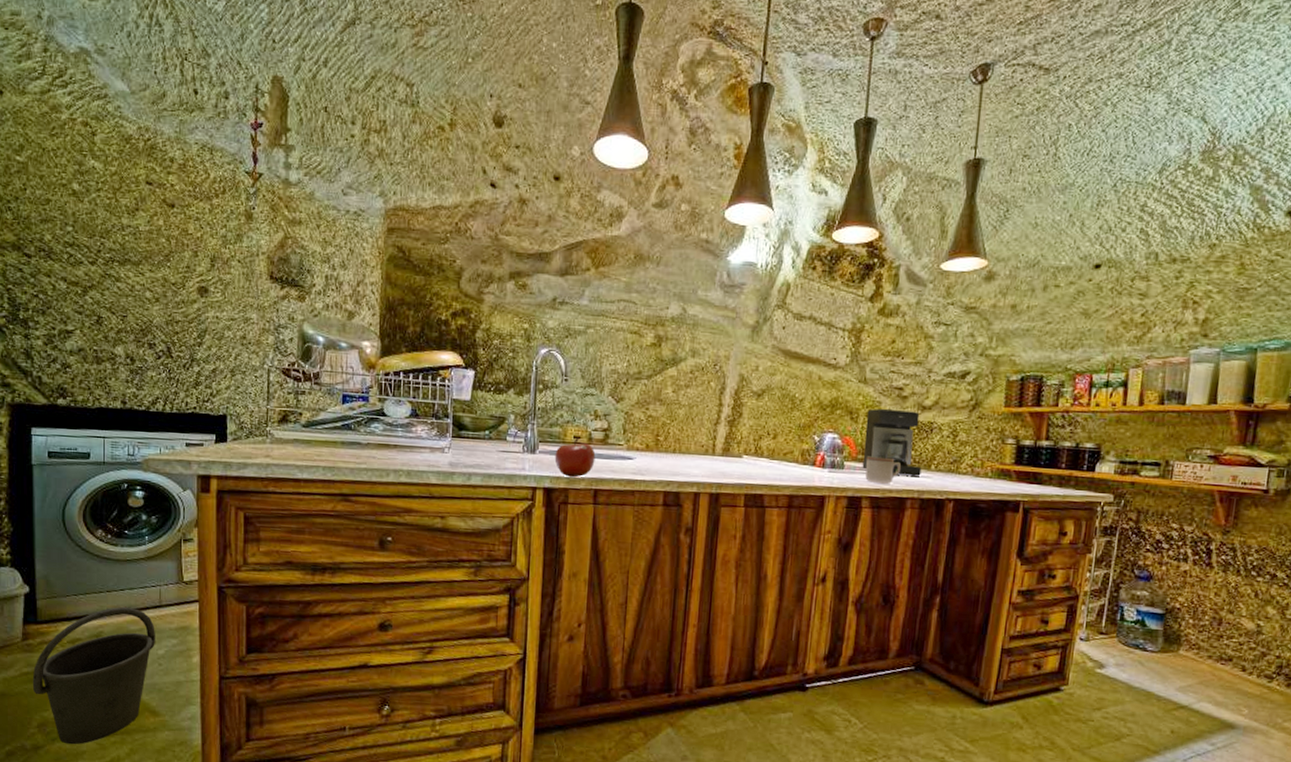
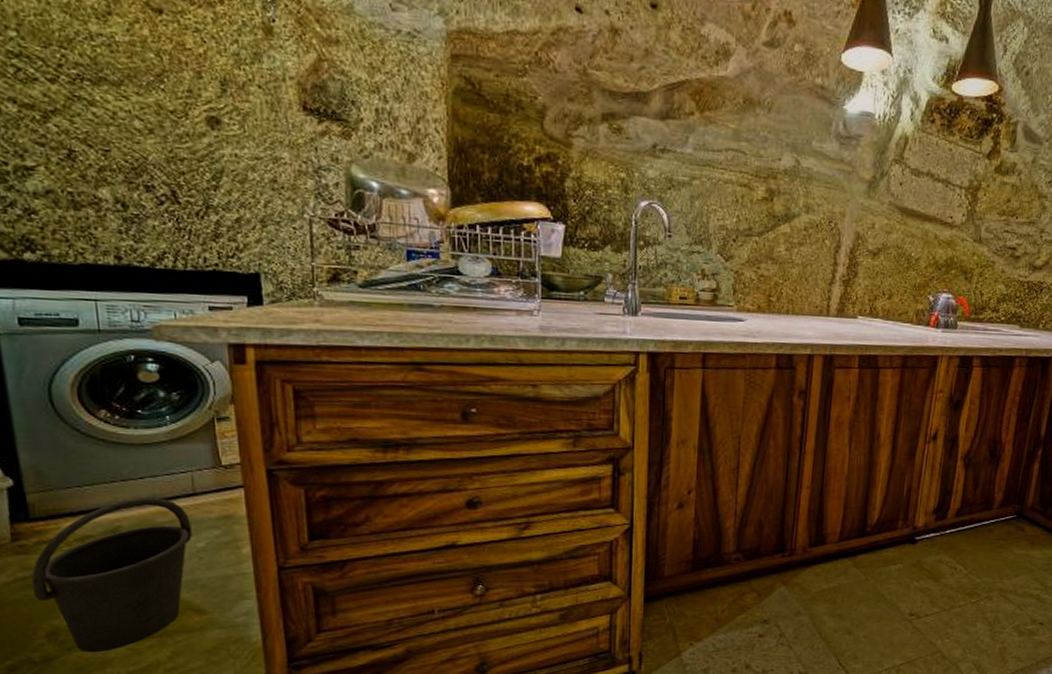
fruit: present [554,437,596,478] -> none [659,298,704,341]
coffee maker: present [862,408,922,477] -> none [974,268,1031,336]
mug: present [865,456,902,485] -> none [977,316,1012,344]

